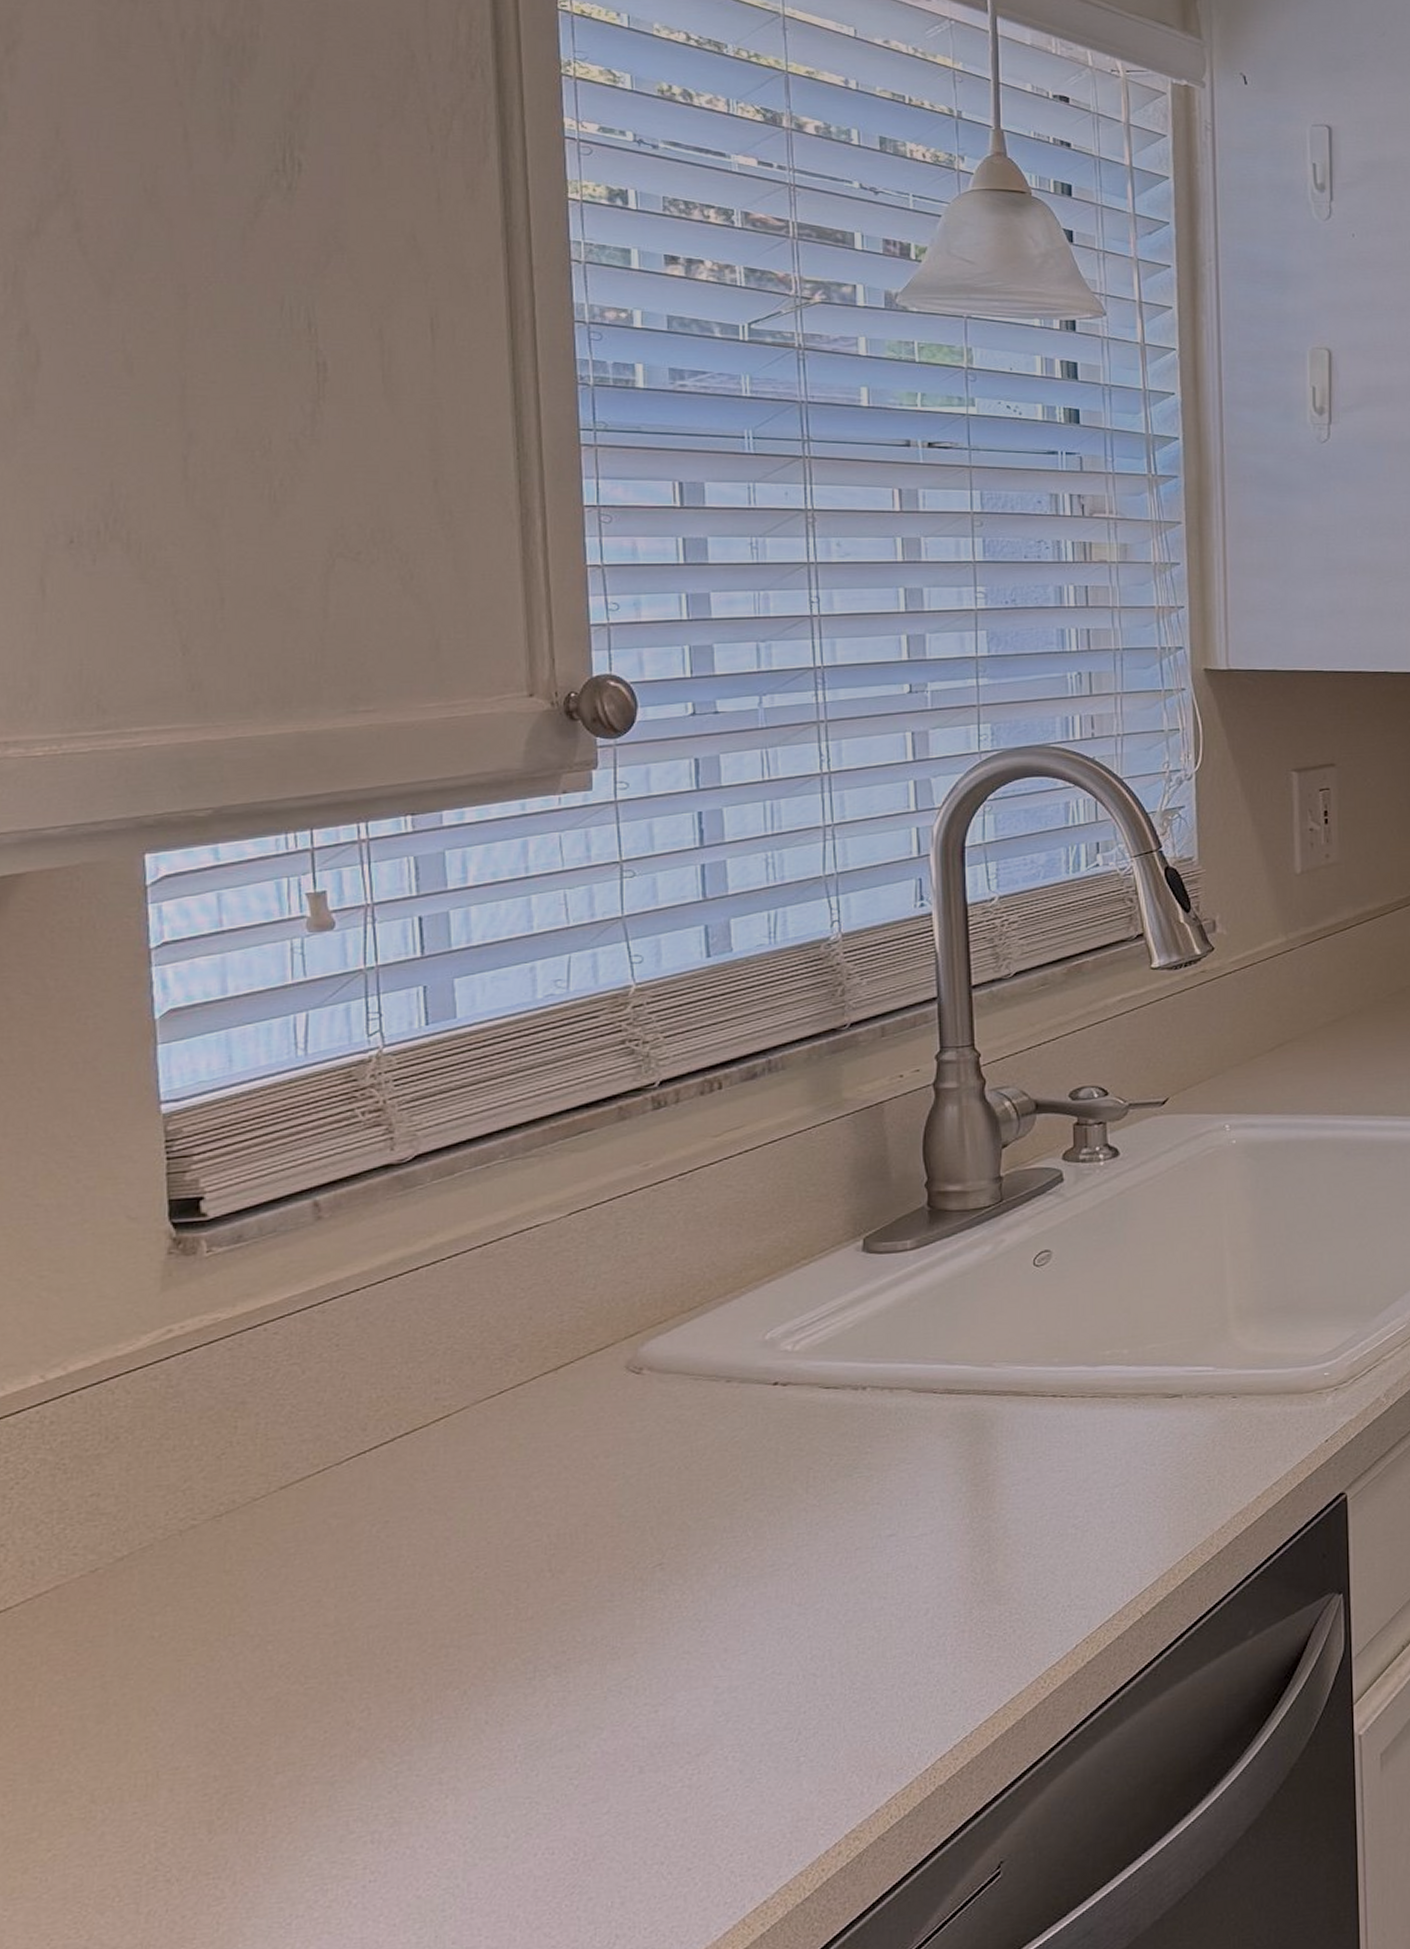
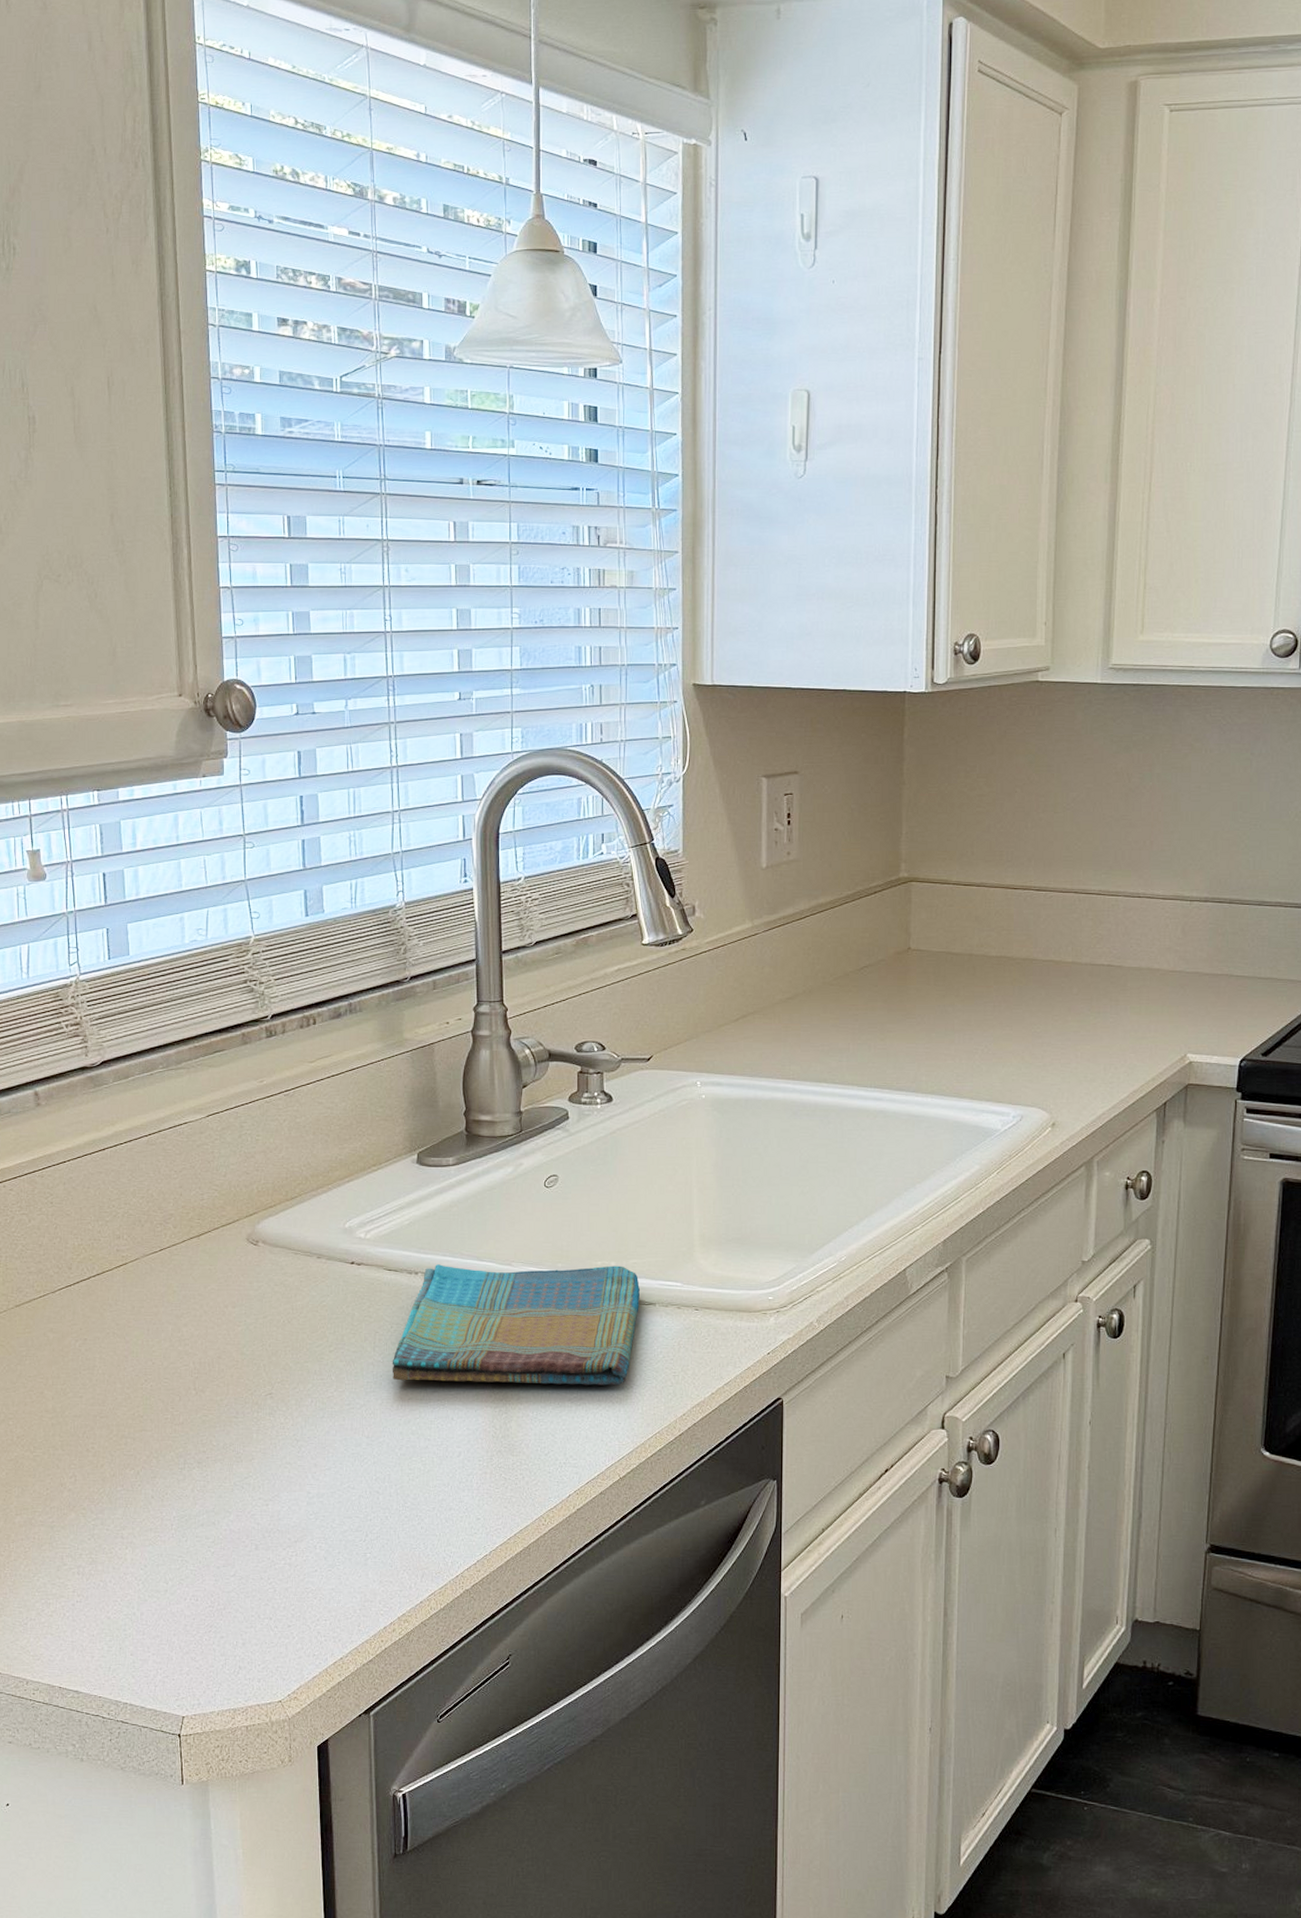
dish towel: none [832,1353,1162,1528] -> present [392,1264,641,1386]

